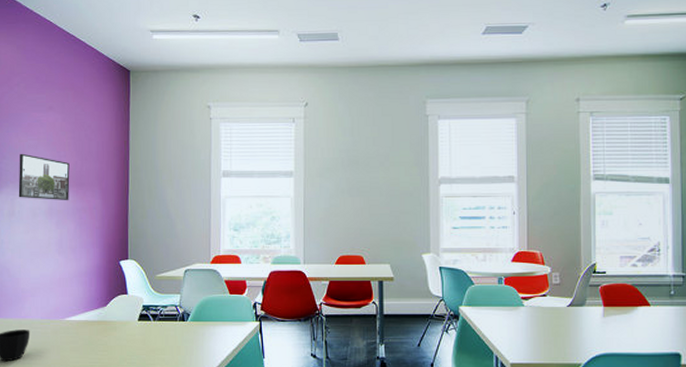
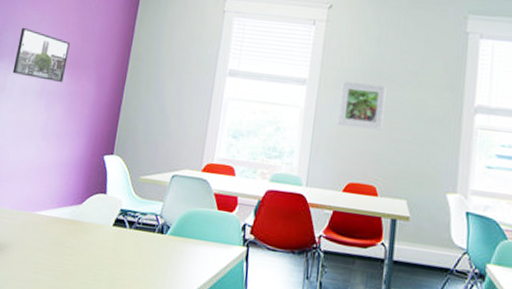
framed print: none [324,169,363,209] -> present [337,81,387,131]

